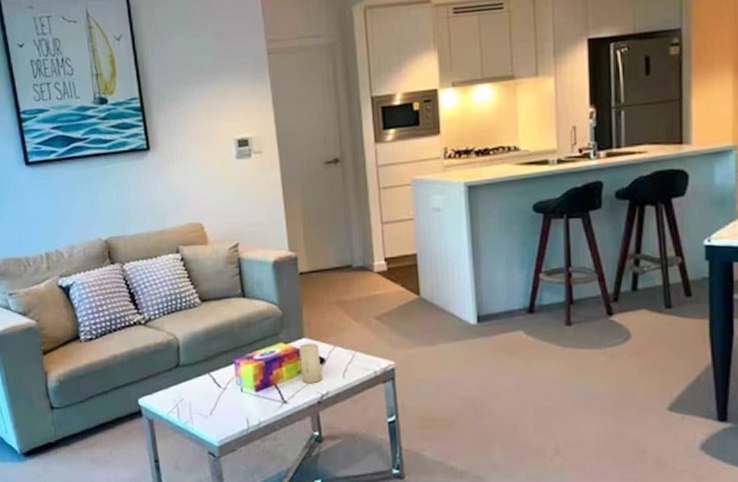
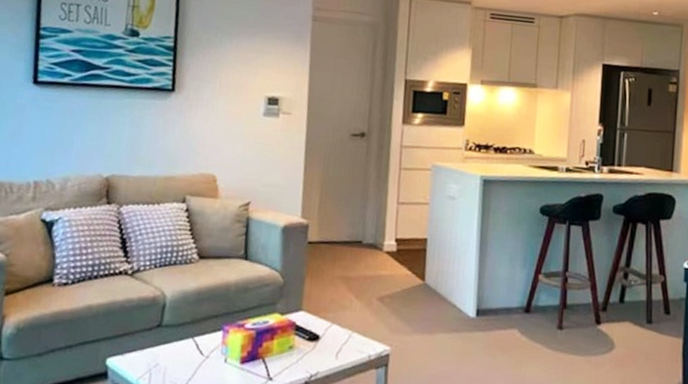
candle: present [298,343,322,384] -> none [292,317,316,362]

